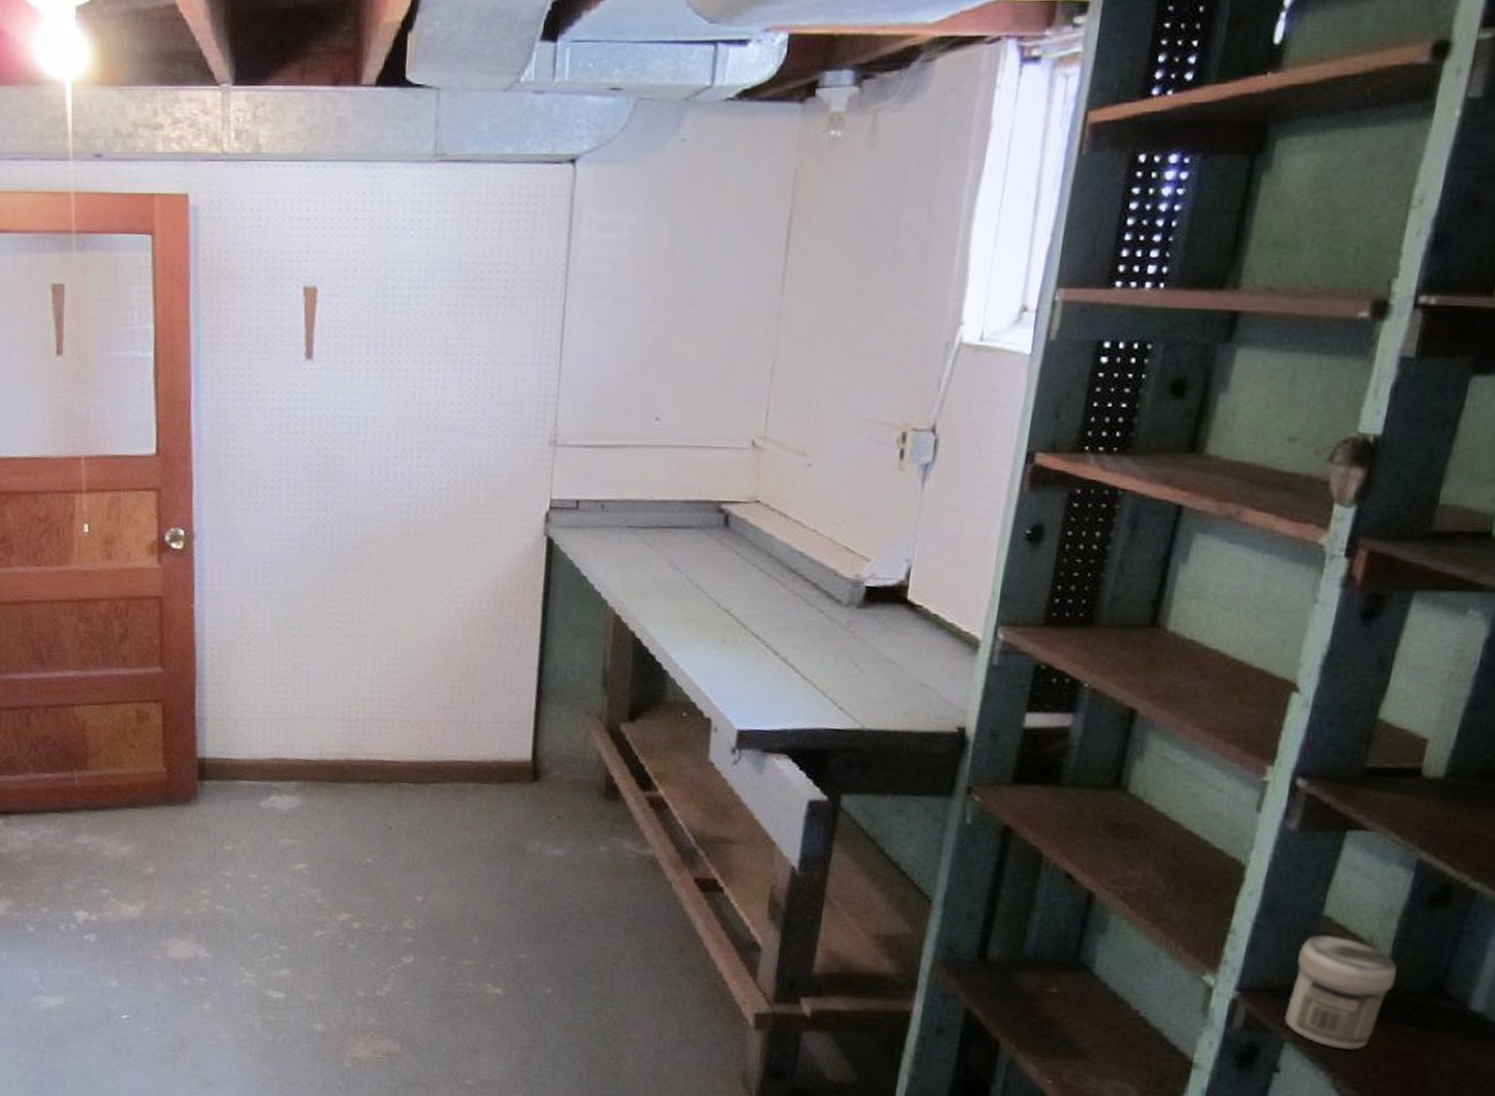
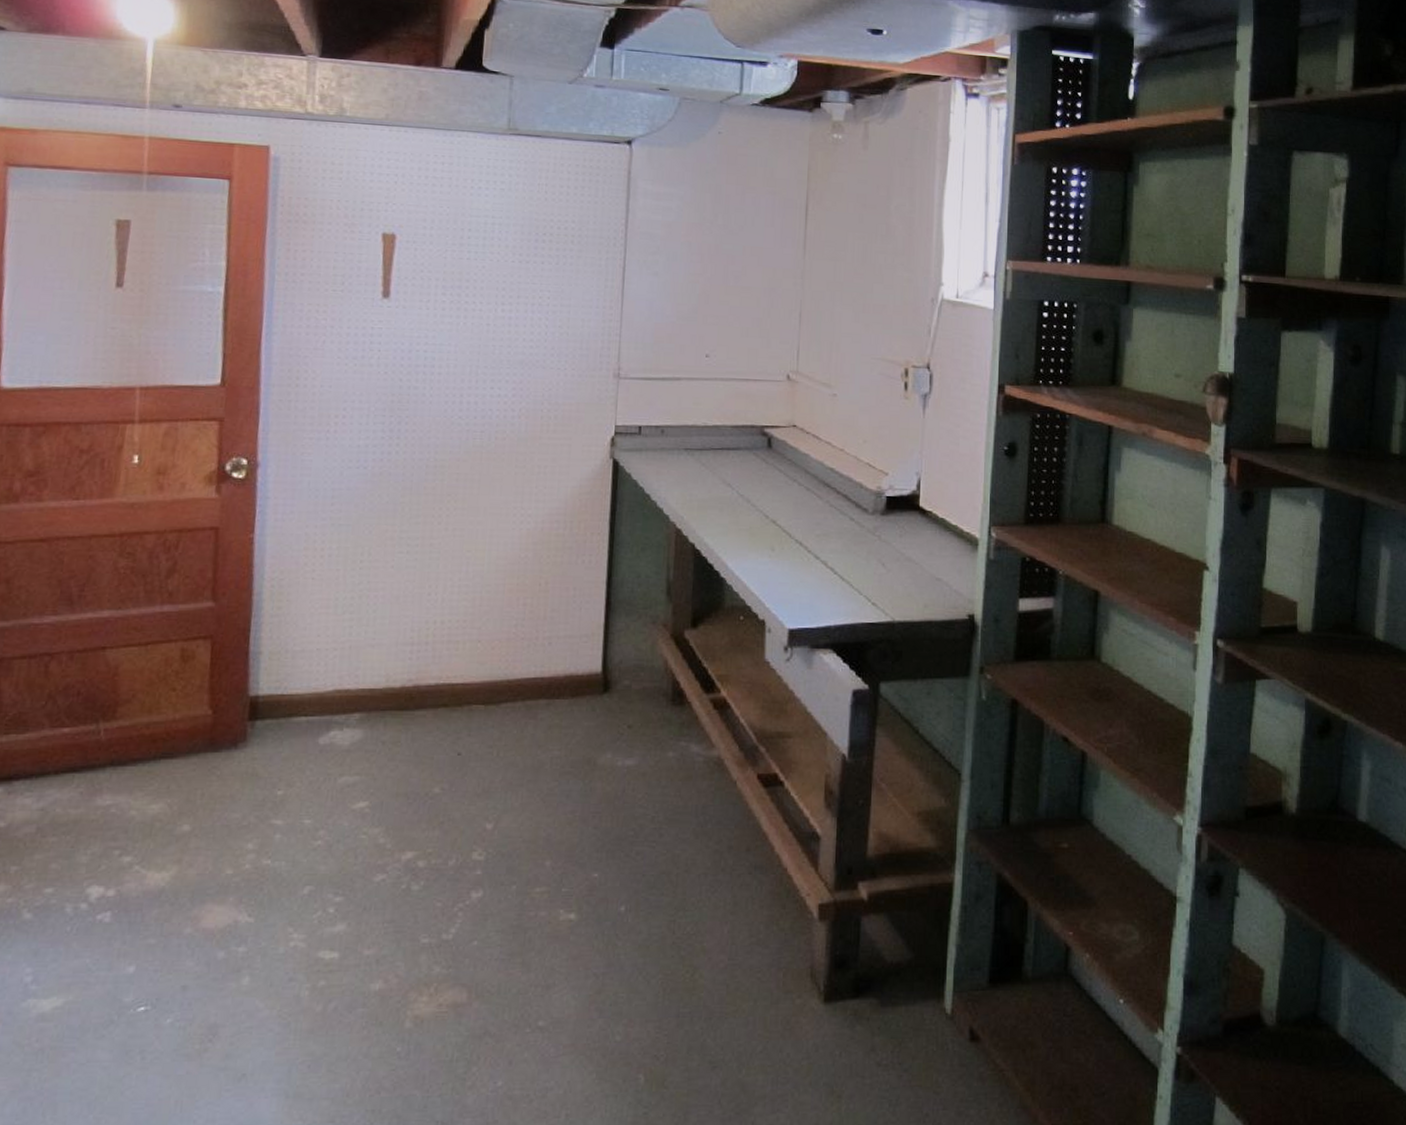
jar: present [1285,935,1397,1050] -> none [1237,770,1306,867]

